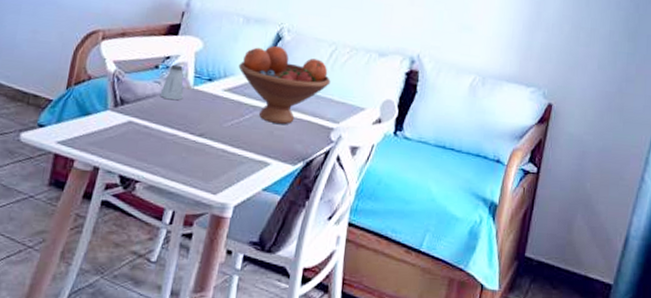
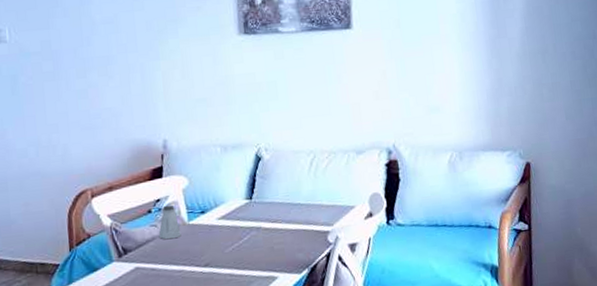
fruit bowl: present [238,45,331,124] -> none [226,165,317,239]

